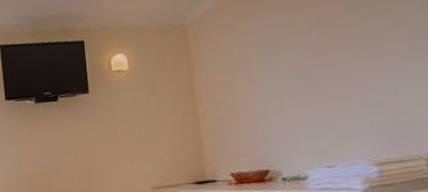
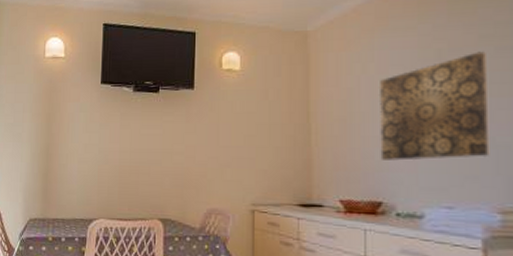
wall art: none [256,18,364,133] -> present [378,51,490,161]

